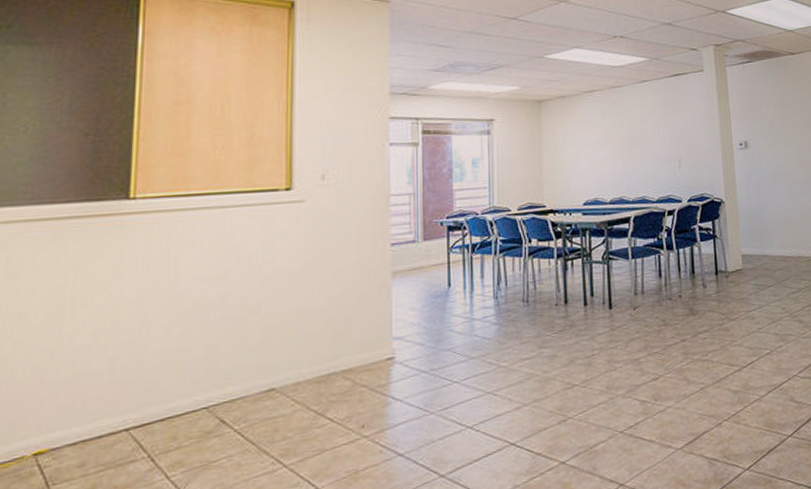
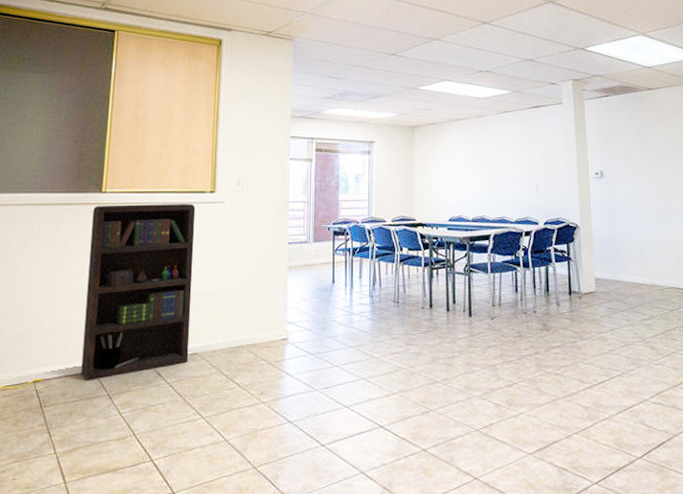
bookcase: none [107,205,266,444] -> present [81,204,196,382]

